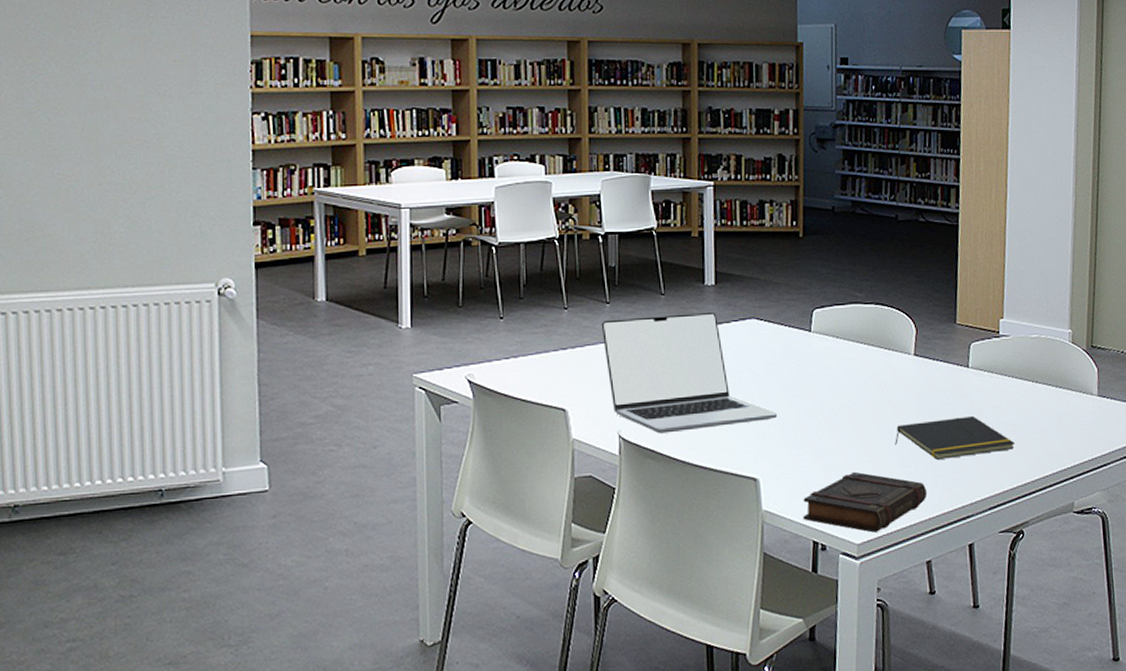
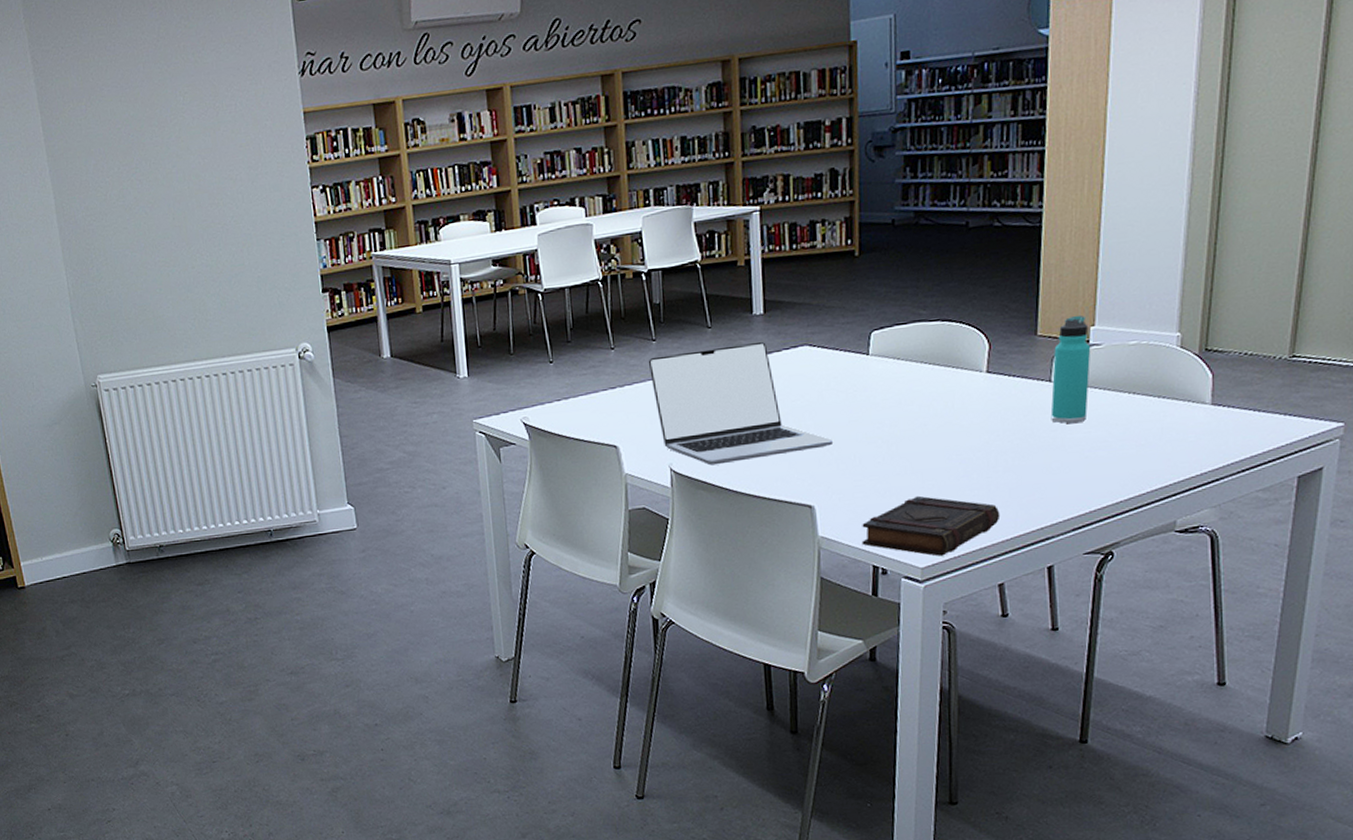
notepad: present [895,415,1015,460] -> none [963,433,1105,481]
thermos bottle: none [969,307,1001,408] -> present [1050,315,1091,424]

